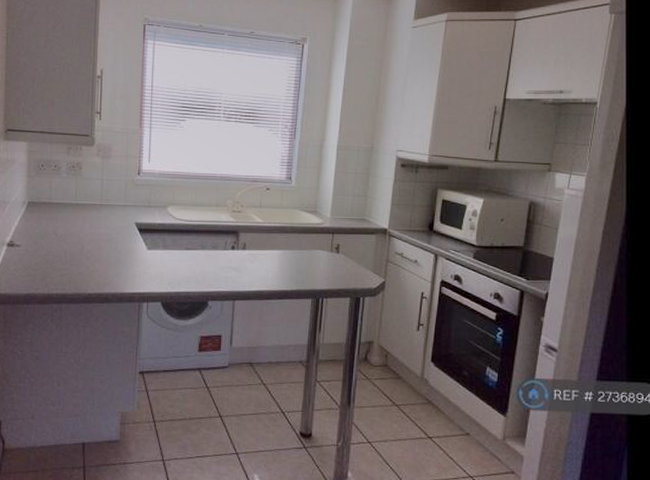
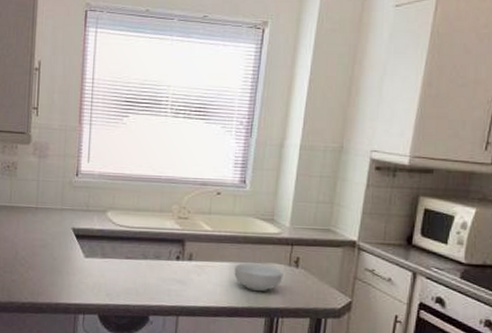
cereal bowl: none [283,250,326,276] -> present [234,263,283,292]

